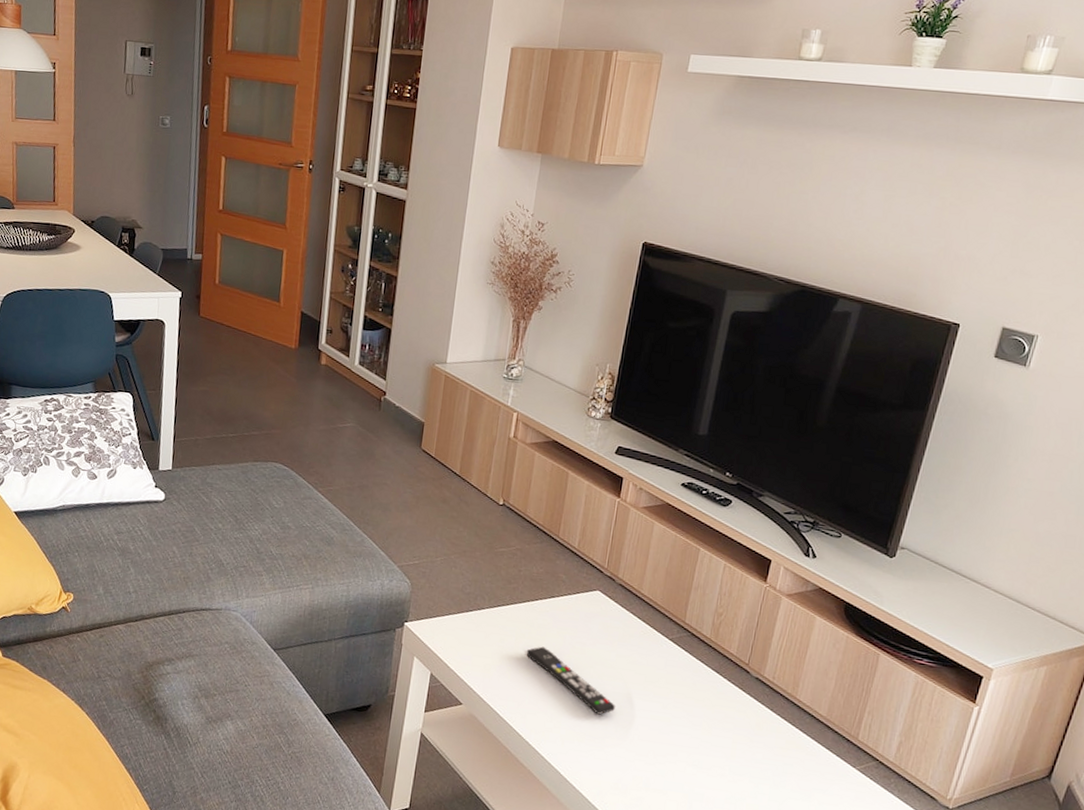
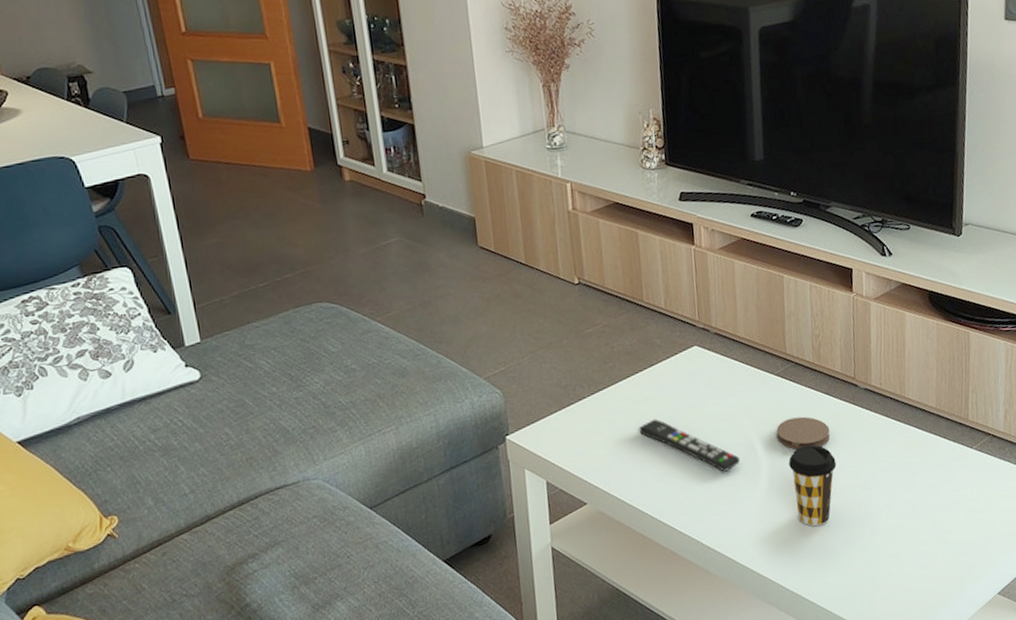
coaster: none [656,684,711,720] -> present [776,416,831,450]
coffee cup: none [659,713,710,794] -> present [788,445,837,527]

